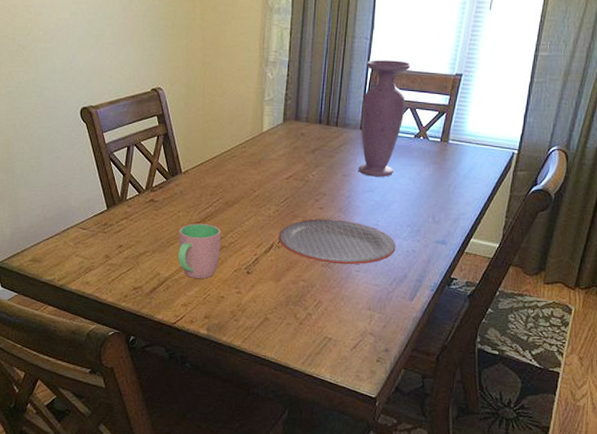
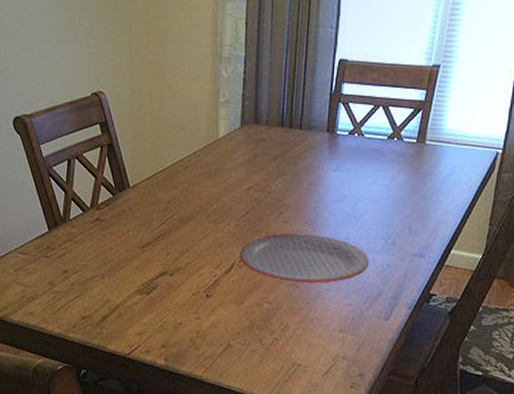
cup: present [178,223,221,278] -> none [129,244,176,304]
vase: present [358,60,411,177] -> none [326,52,382,184]

